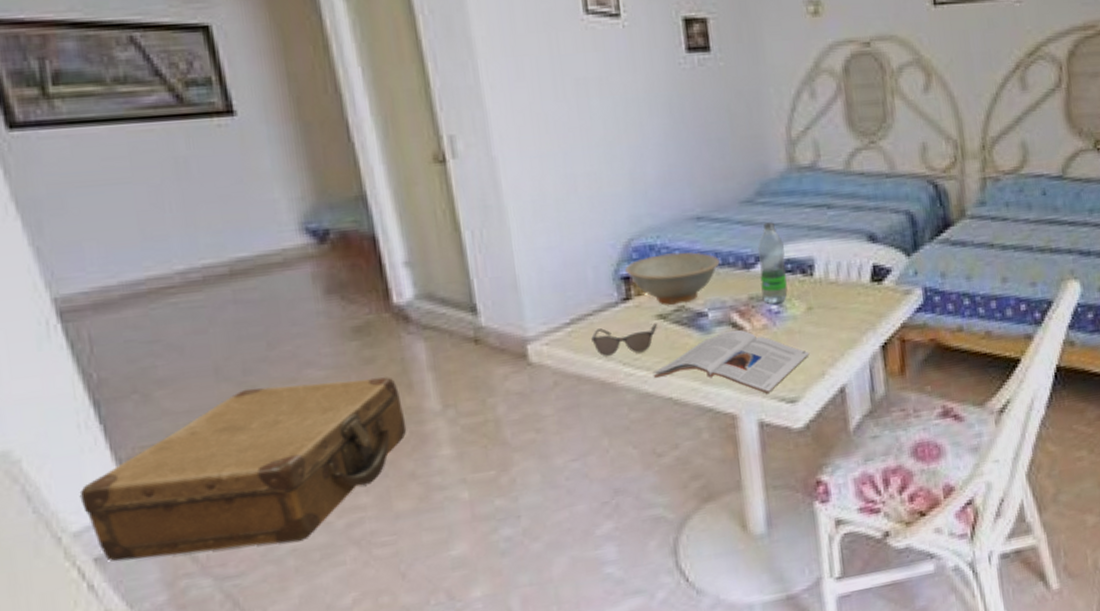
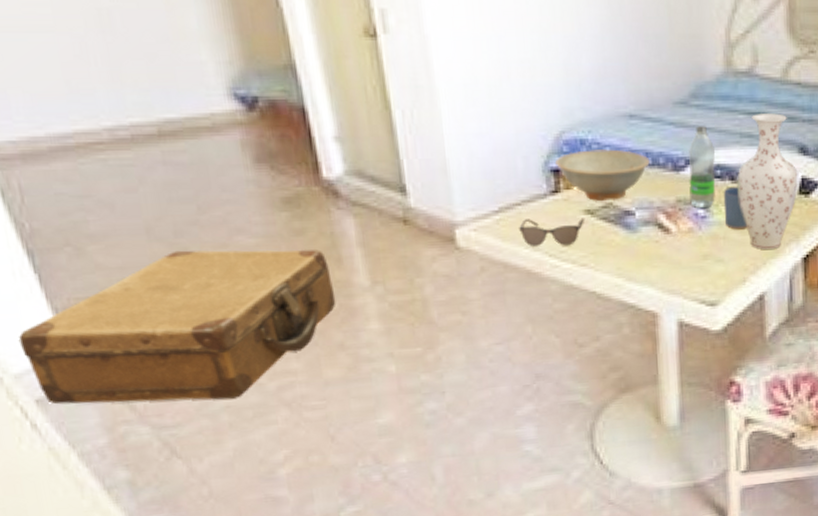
magazine: present [652,329,810,394] -> none [578,230,733,295]
mug: none [795,279,822,323] -> present [723,186,747,230]
vase: none [808,204,870,341] -> present [737,113,798,250]

